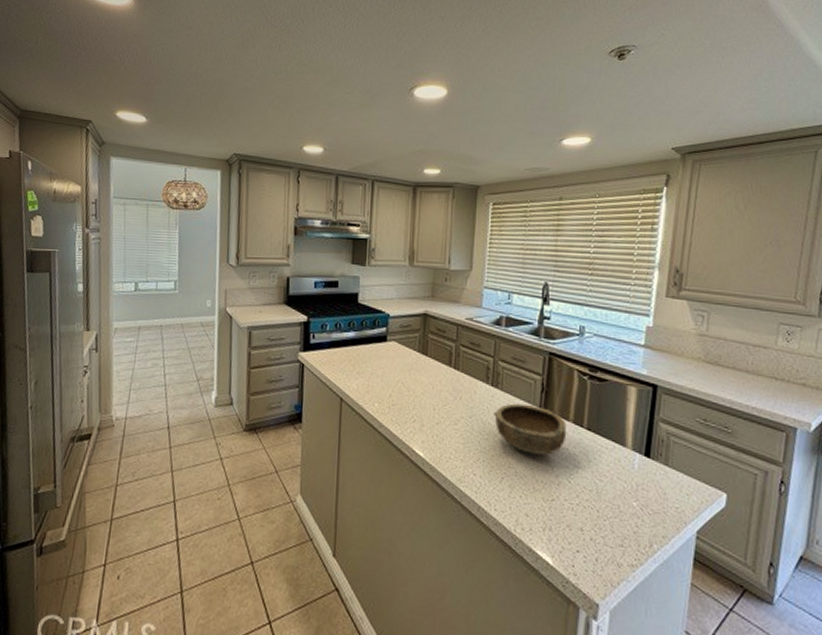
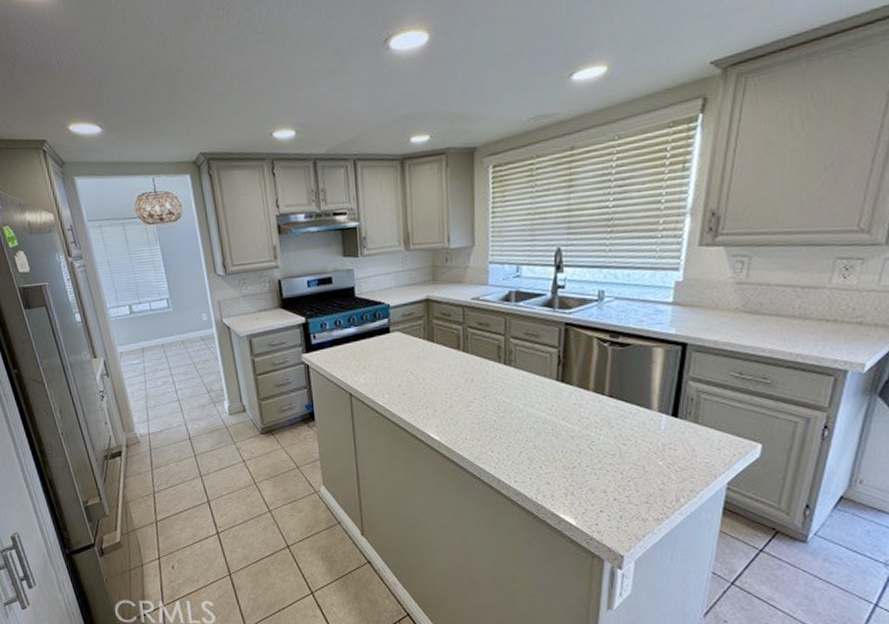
bowl: present [494,403,567,455] -> none [508,378,587,426]

